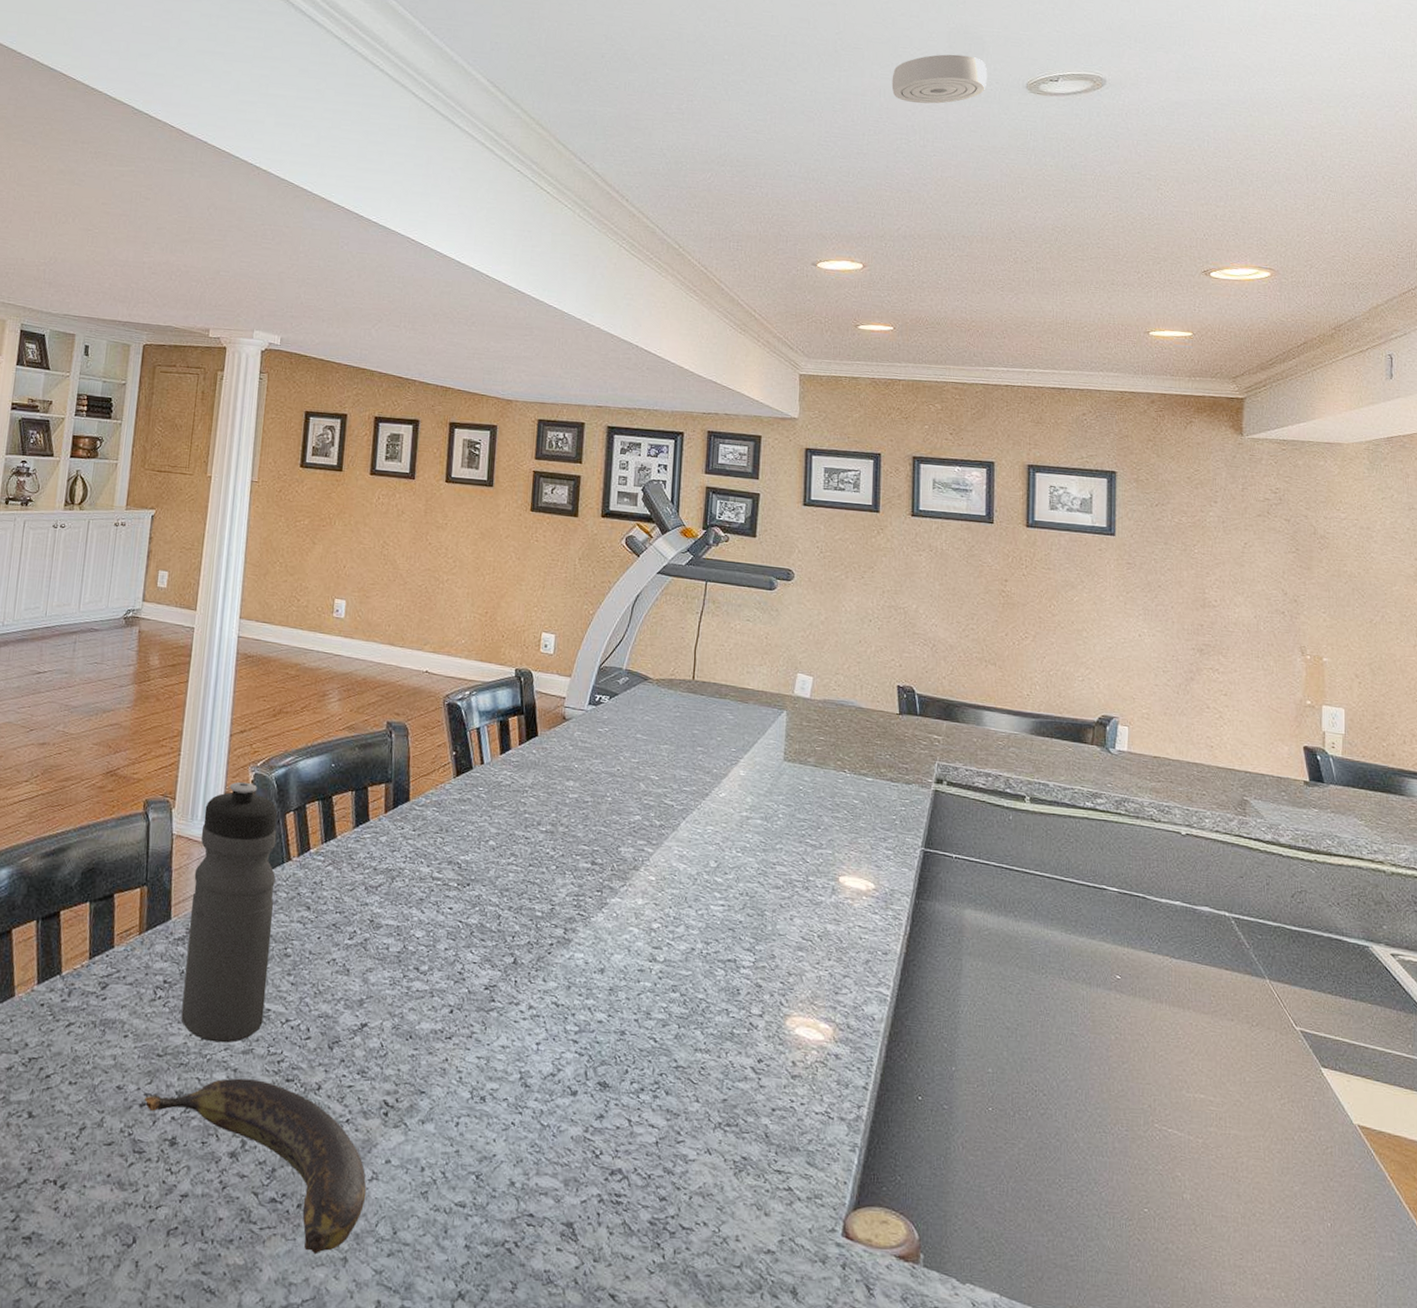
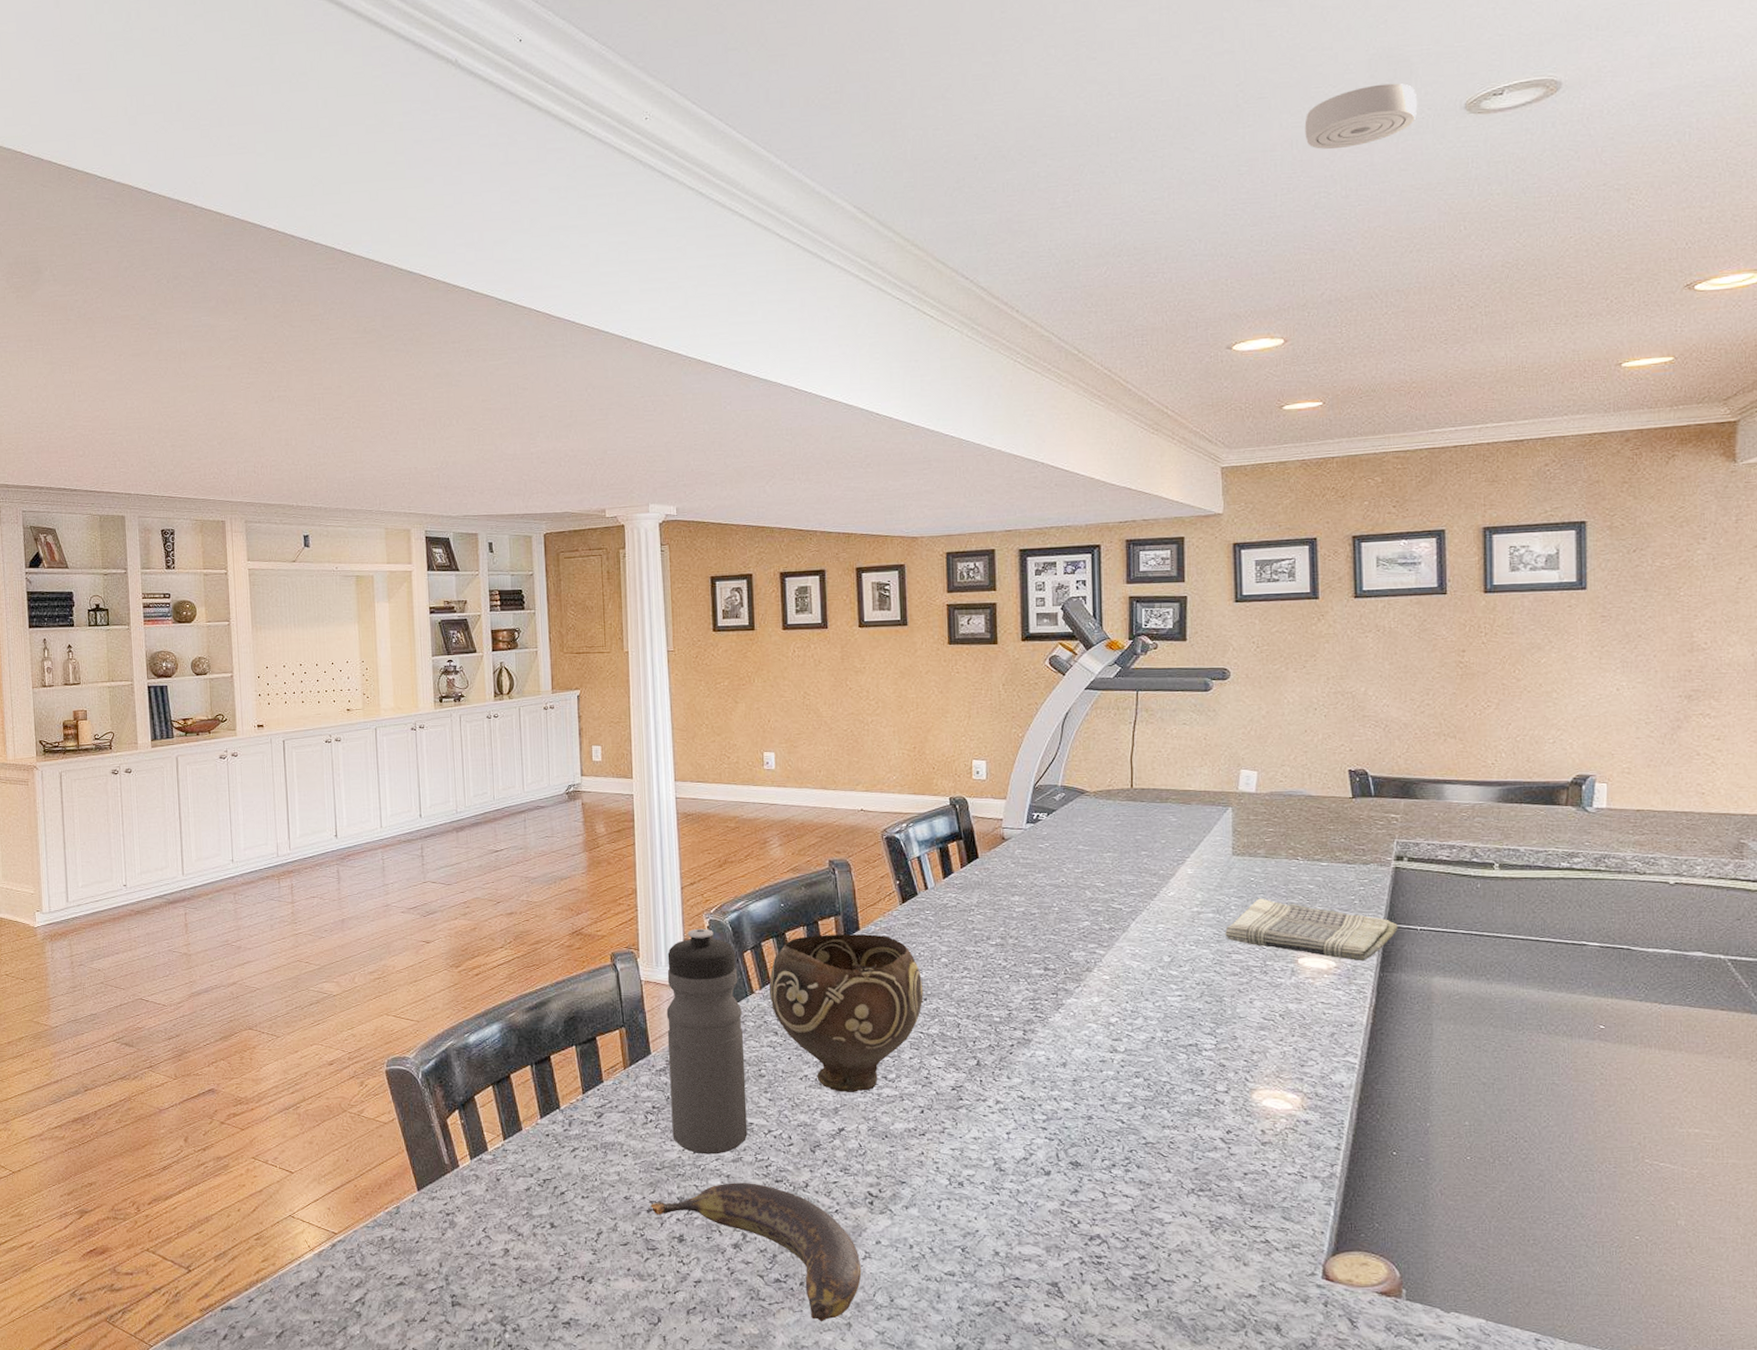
bowl: none [307,802,468,983] -> present [769,934,924,1092]
dish towel: none [771,808,935,886] -> present [1225,898,1398,962]

